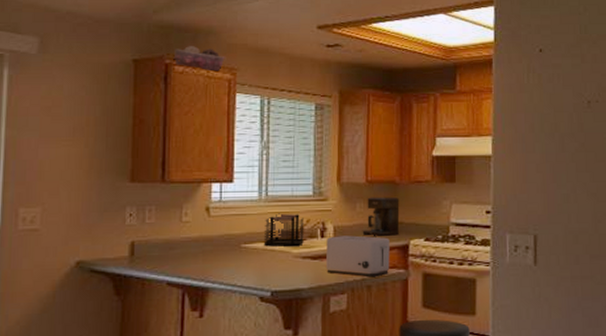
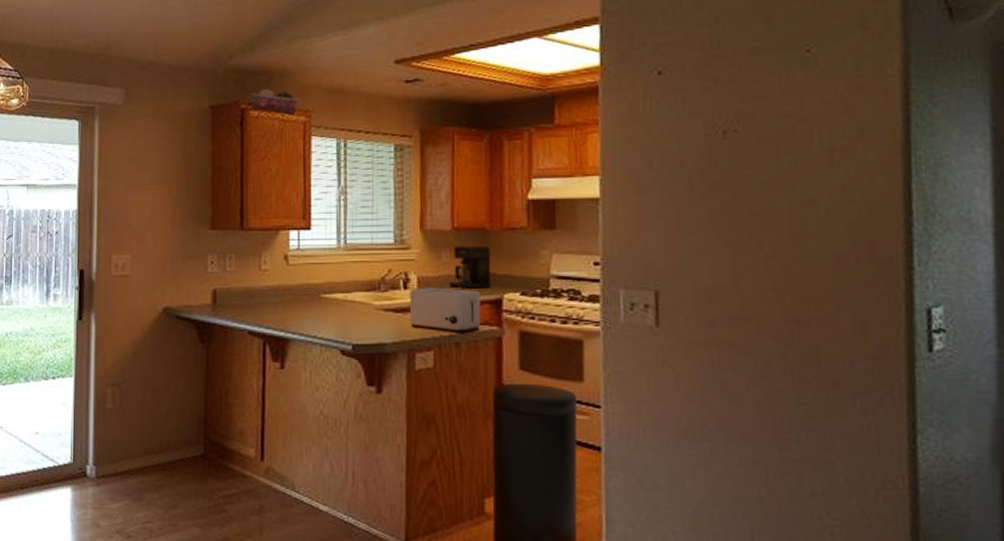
dish rack: present [263,214,304,247] -> none [343,263,386,298]

